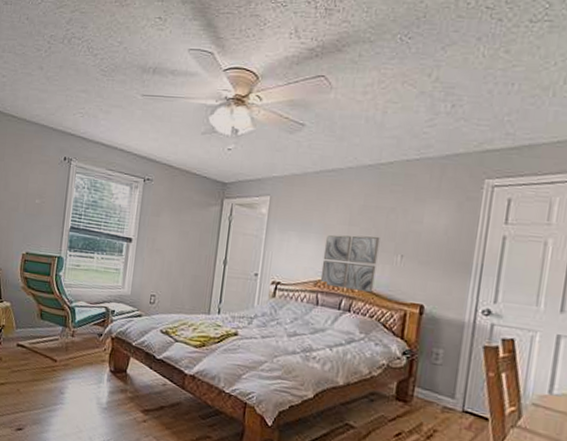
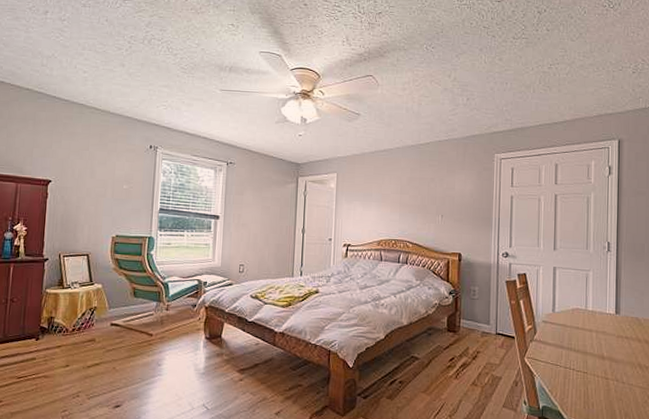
wall art: present [319,234,380,293] -> none [382,201,425,247]

